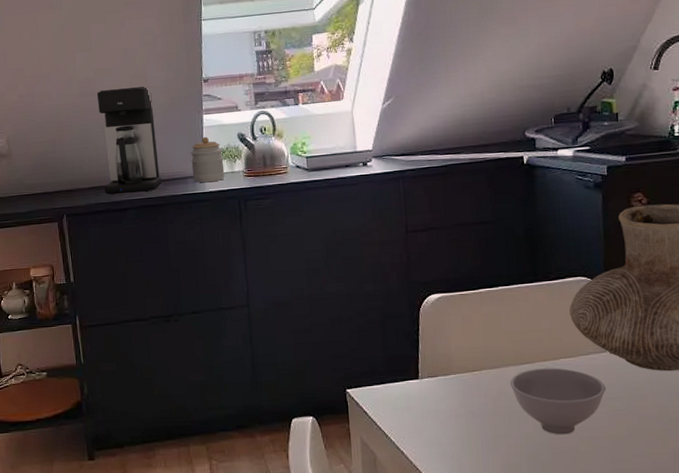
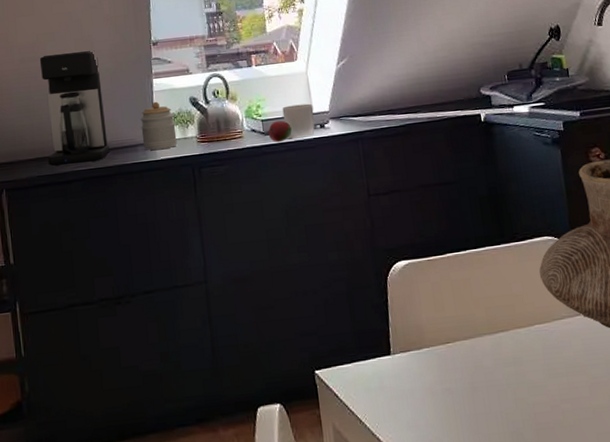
fruit: none [312,158,335,179] -> present [268,121,292,143]
mug: none [326,142,358,176] -> present [282,103,315,139]
bowl: present [509,368,606,435] -> none [485,335,584,409]

